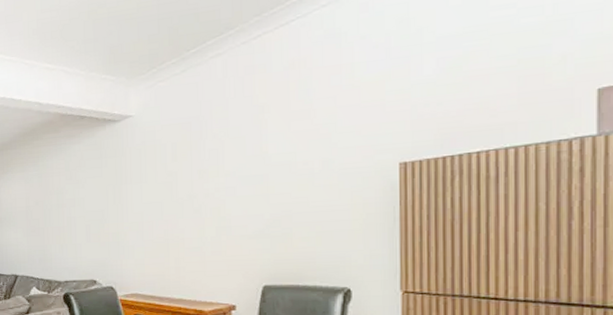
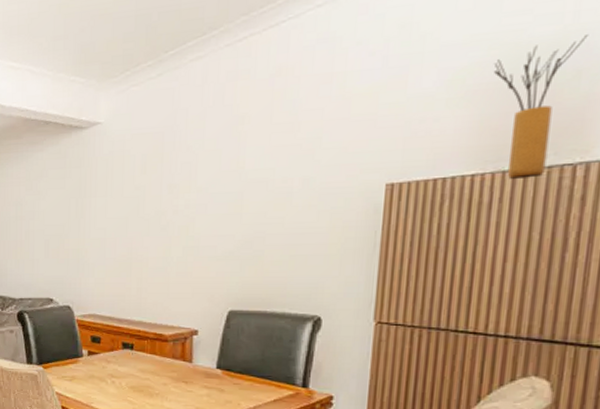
vase: none [486,24,569,155] -> present [493,35,589,179]

